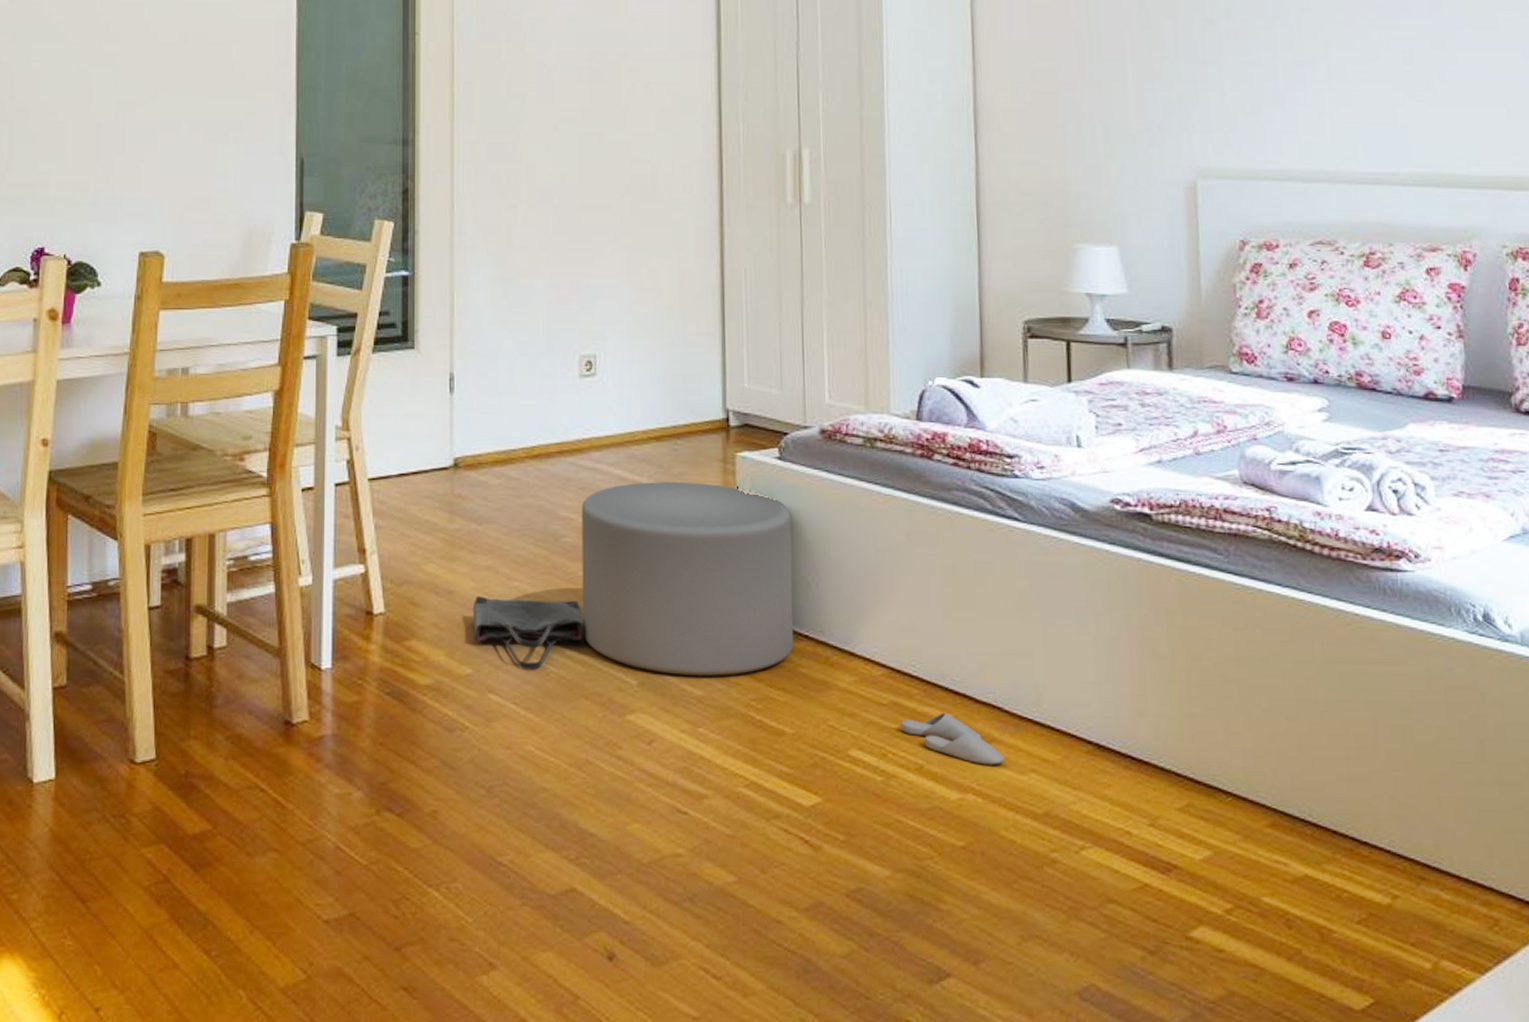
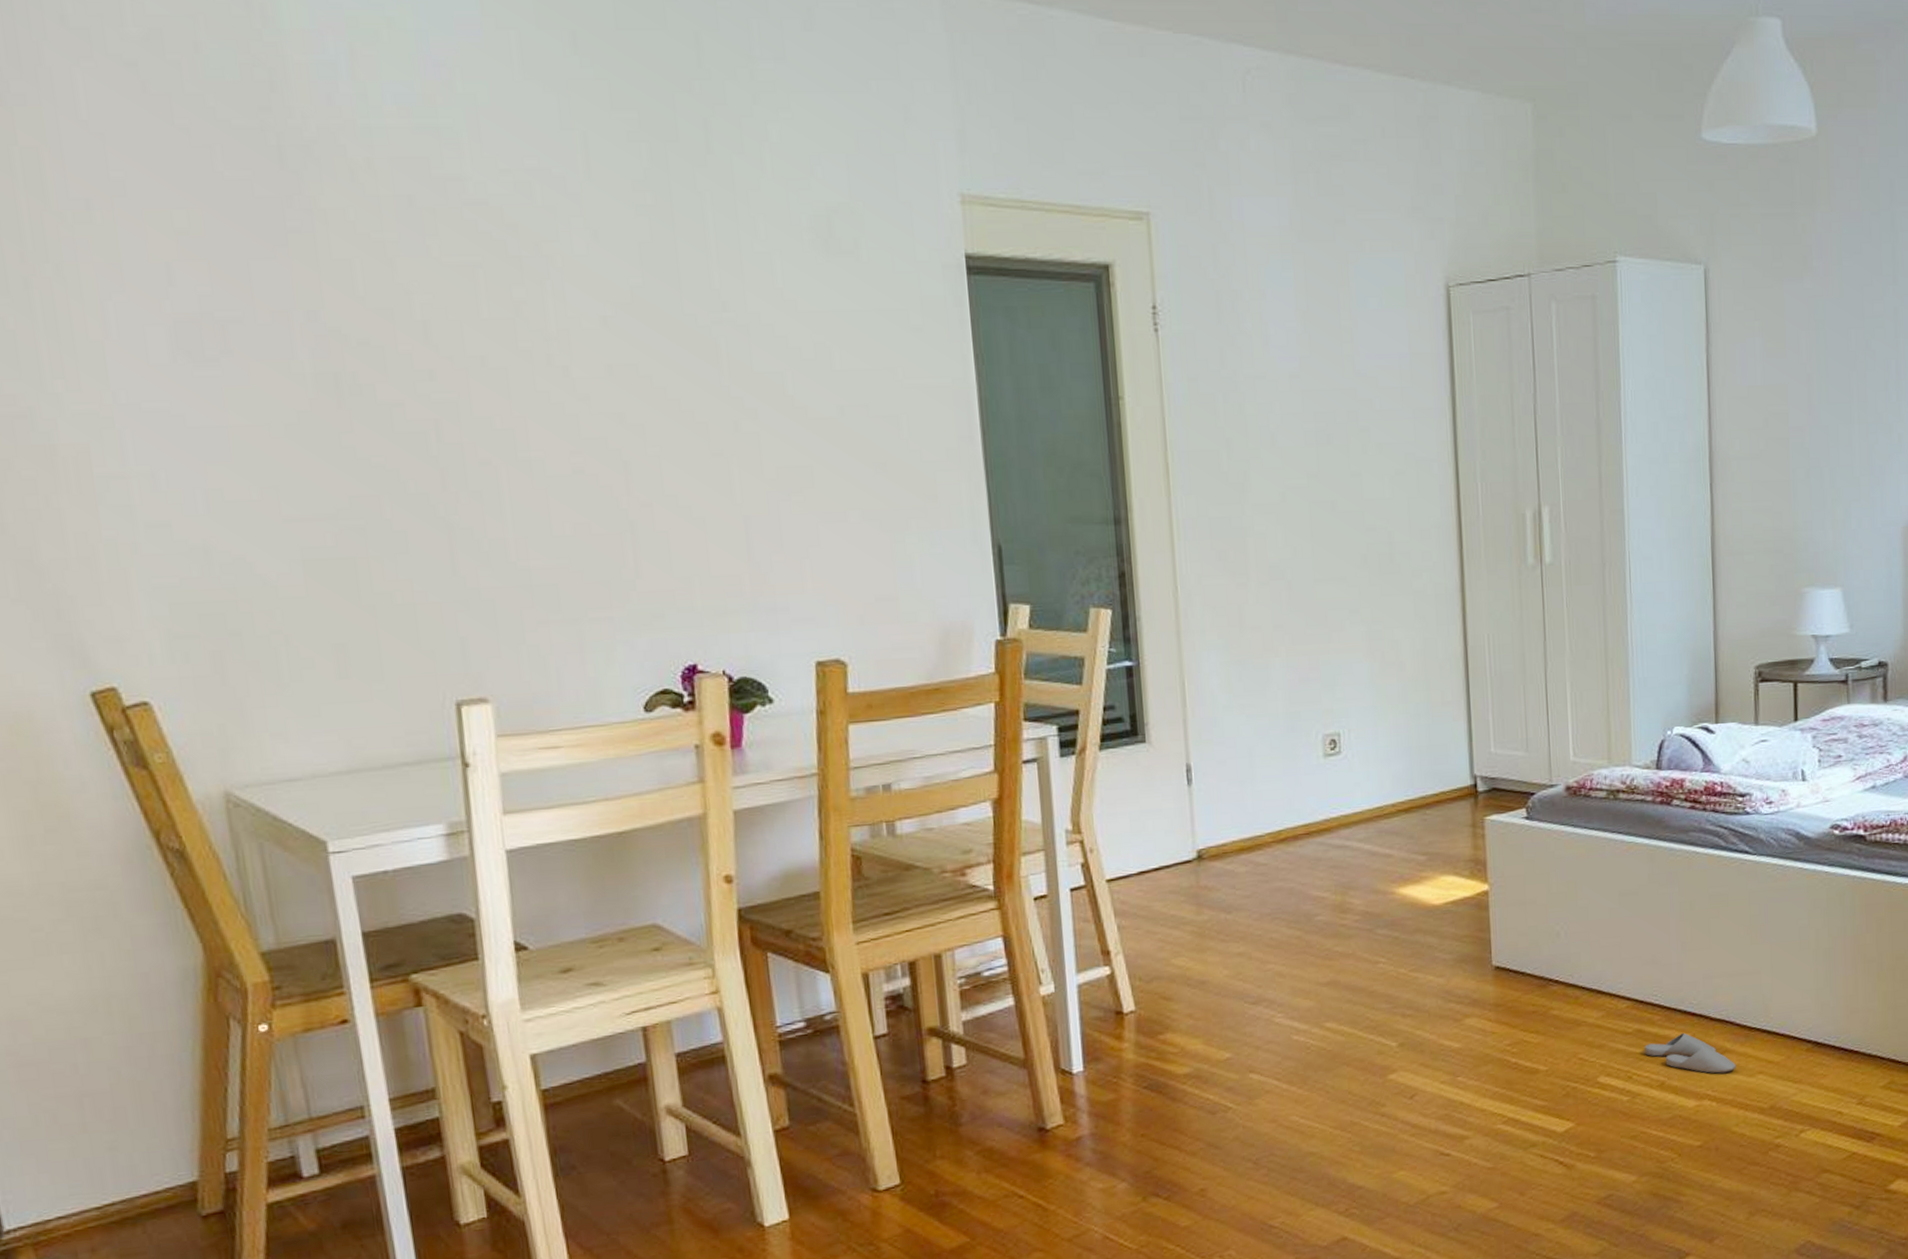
tote bag: present [472,596,583,670] -> none [1227,975,1341,1047]
pouf: present [581,482,794,676] -> none [1333,849,1545,1033]

